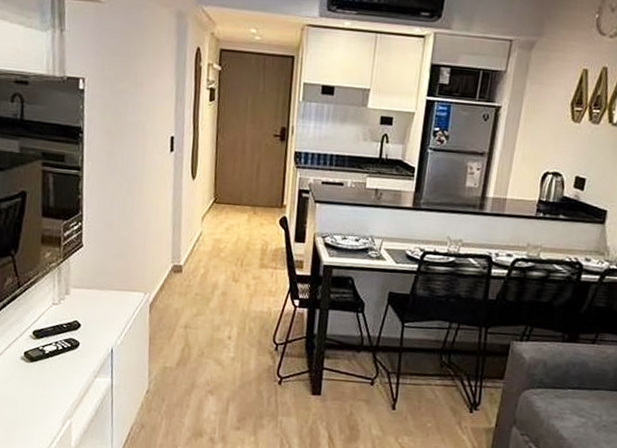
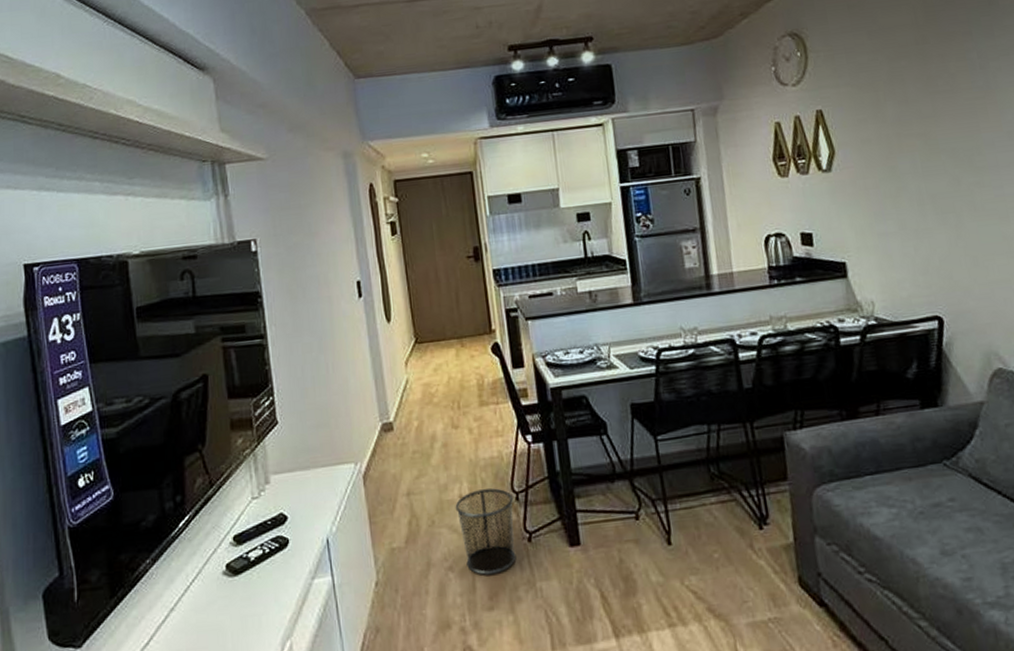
waste bin: none [223,335,273,403] -> present [455,488,517,575]

